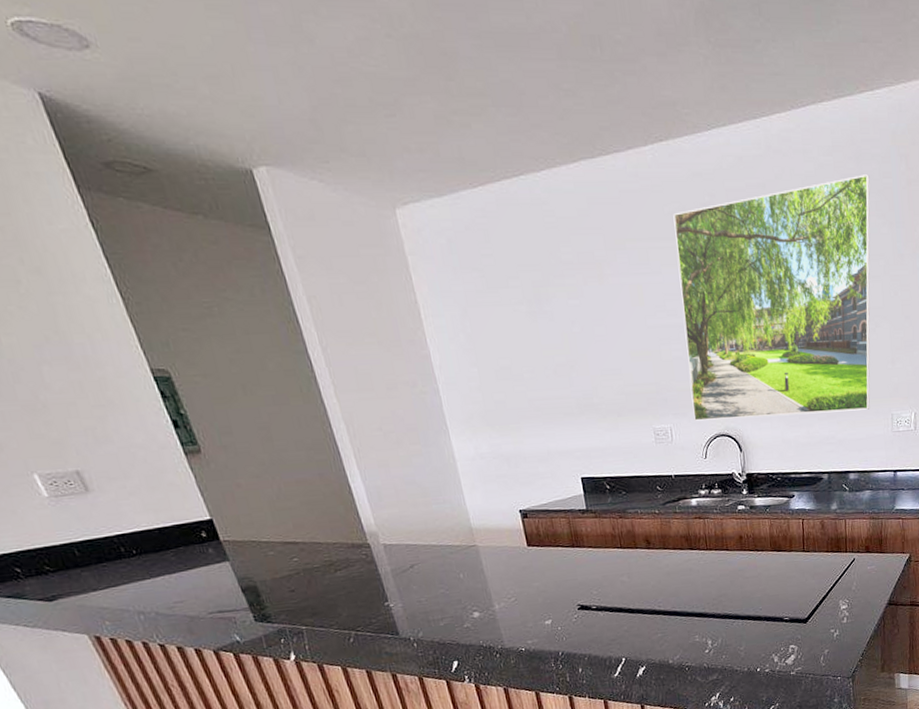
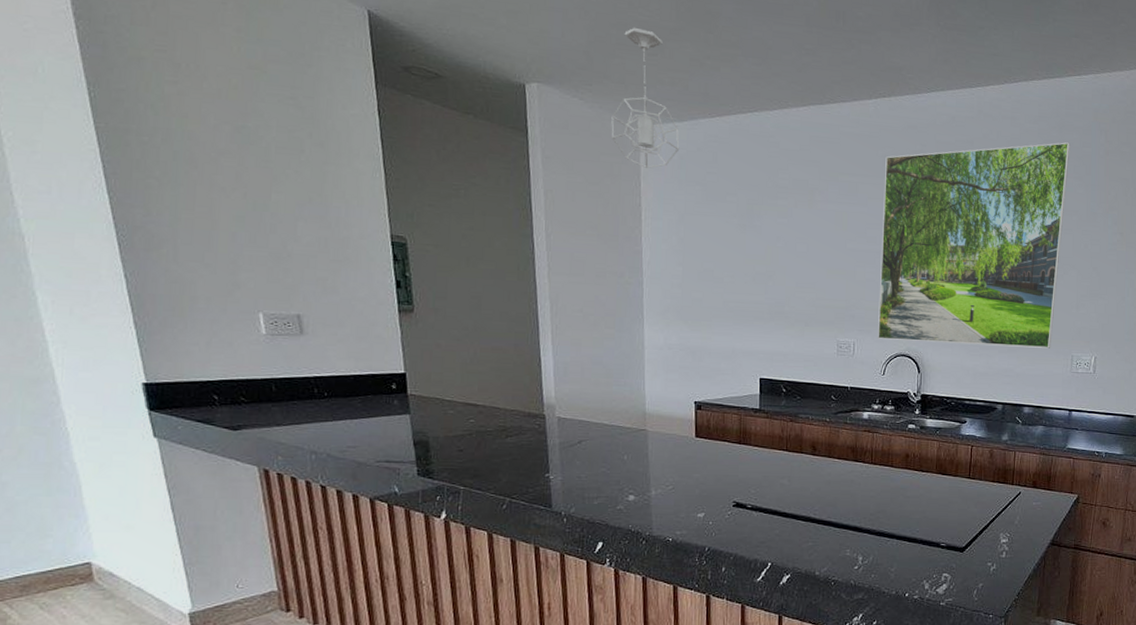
pendant light: none [351,82,446,257] -> present [611,27,680,168]

